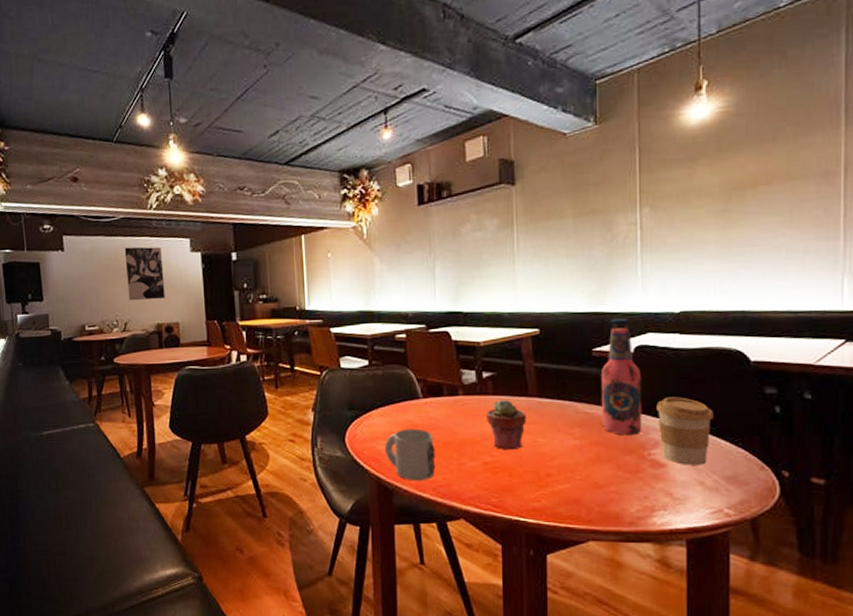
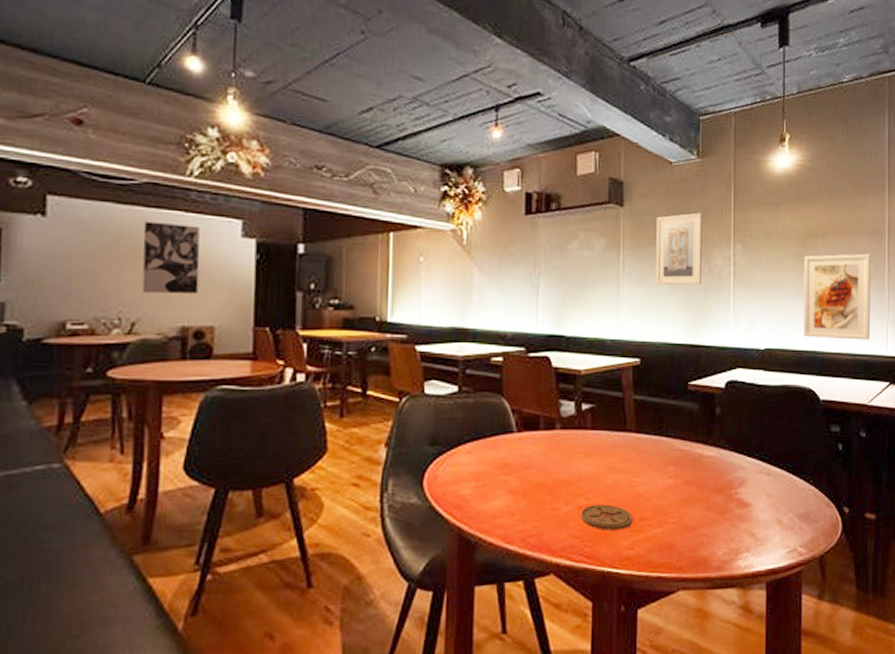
mug: present [384,428,436,481] -> none [469,468,527,532]
potted succulent: present [485,399,526,449] -> none [582,434,623,491]
coaster: none [487,461,539,484] -> present [581,504,634,531]
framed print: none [551,180,603,258] -> present [656,212,702,286]
beer bottle: present [600,318,643,436] -> none [695,352,732,474]
coffee cup: present [656,397,714,465] -> none [743,434,791,504]
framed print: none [728,199,819,297] -> present [803,253,870,340]

